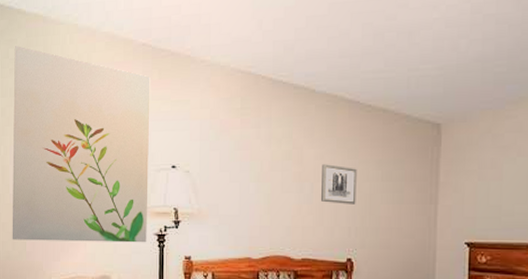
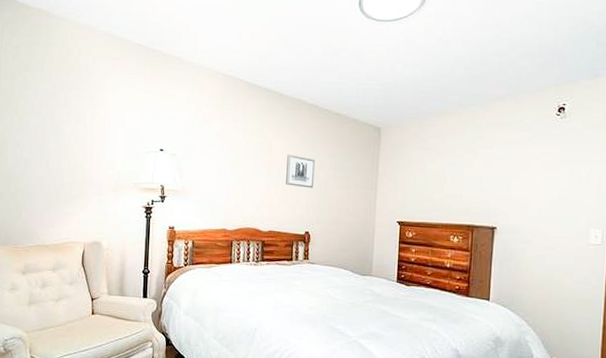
wall art: present [12,46,150,243] -> none [8,35,144,214]

